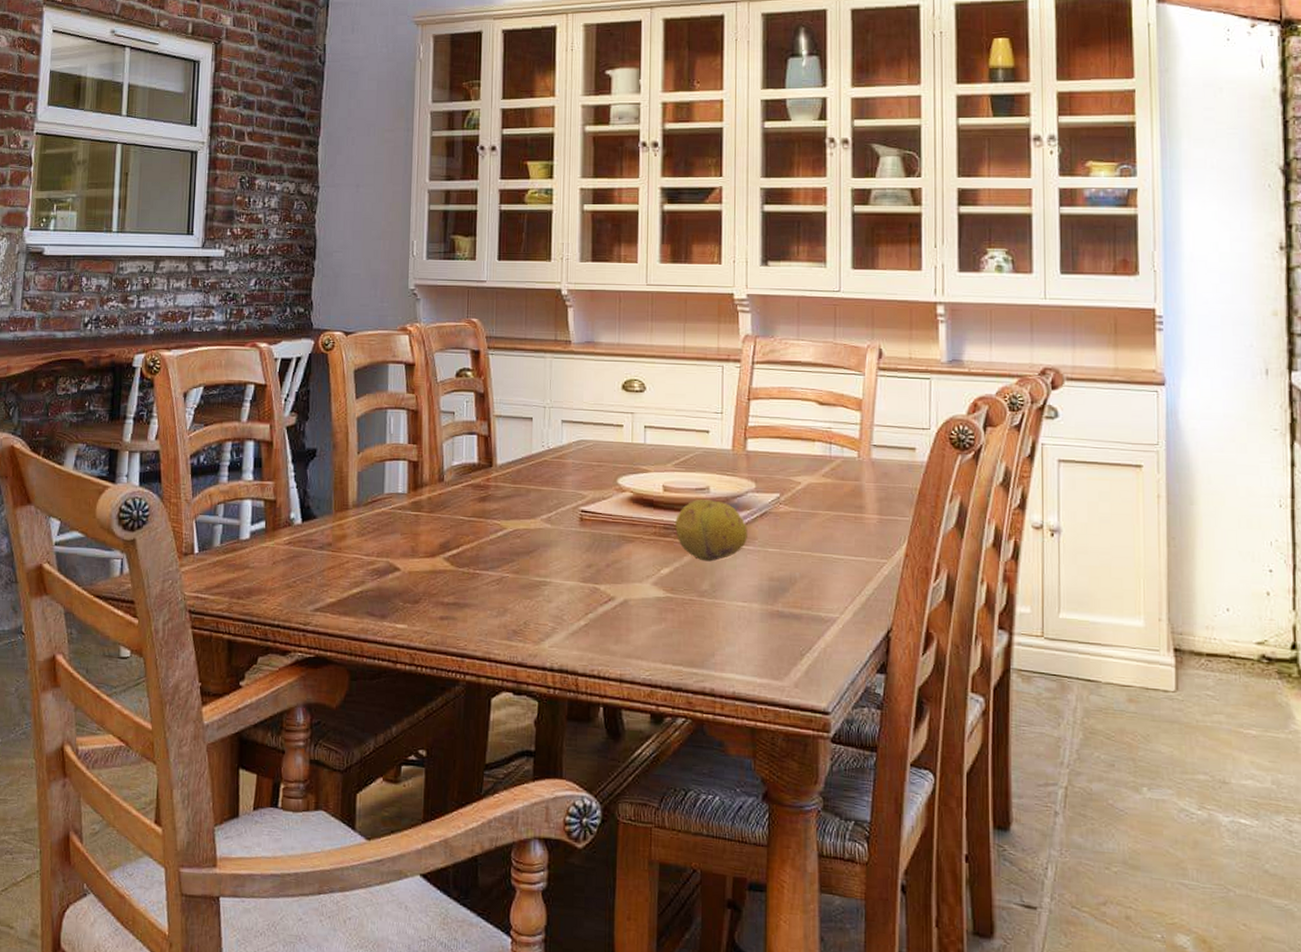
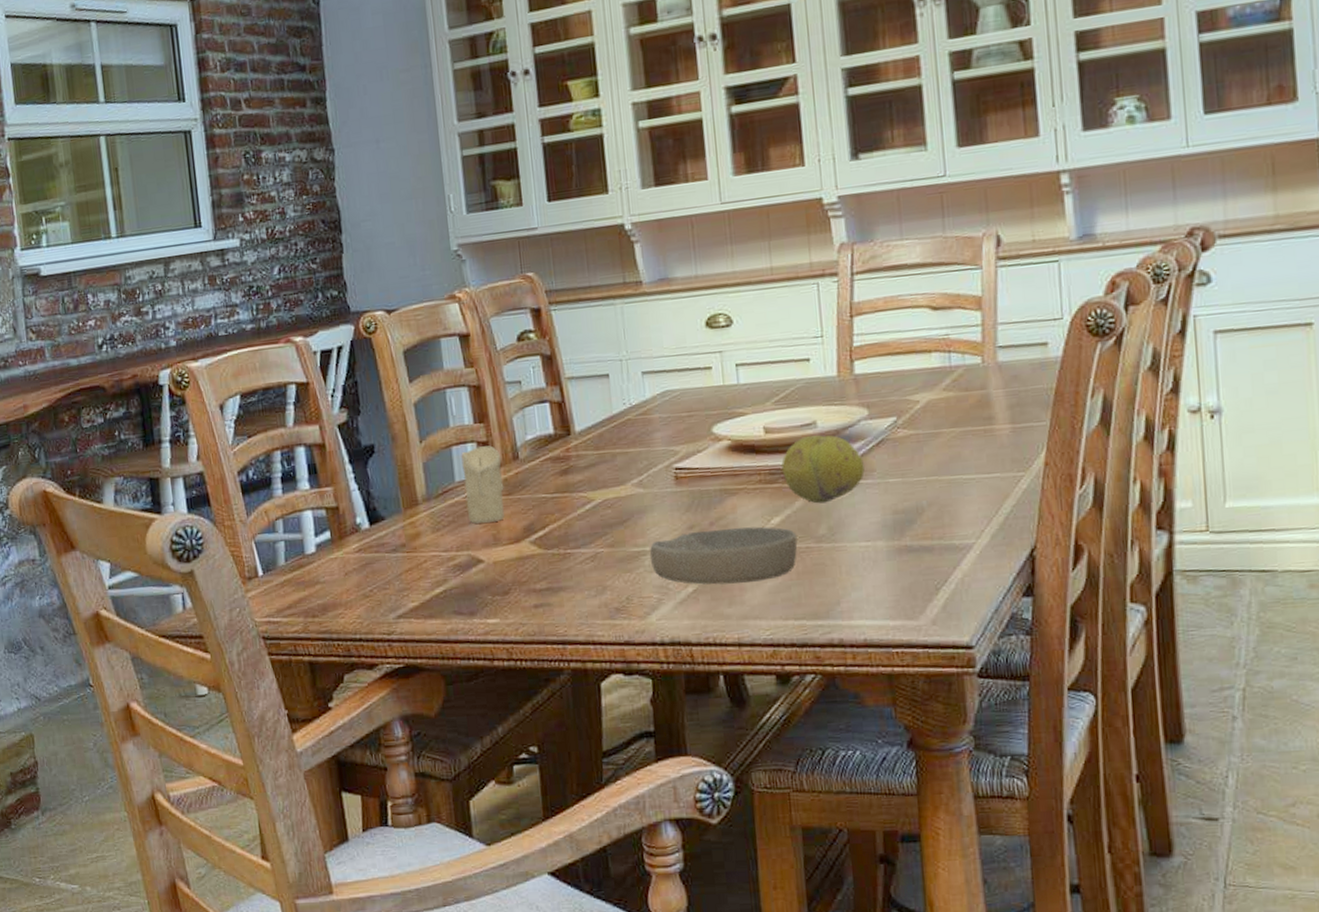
candle: none [392,465,428,535] -> present [461,445,504,524]
bowl: none [549,570,682,625] -> present [649,526,798,585]

